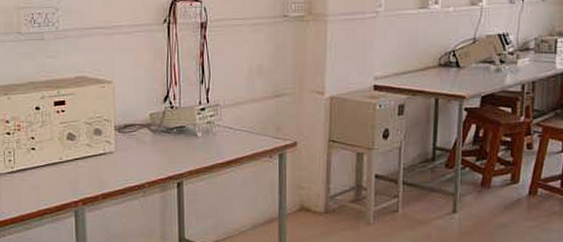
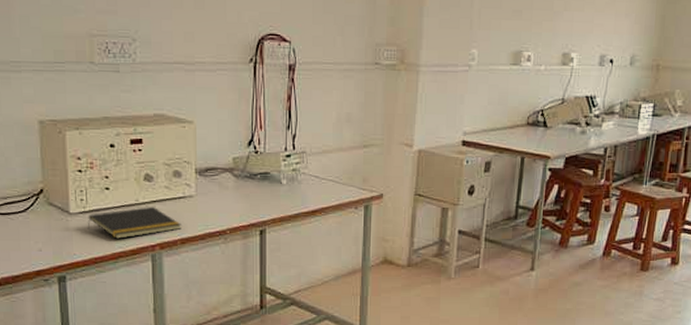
notepad: none [15,163,103,196] -> present [87,206,183,239]

